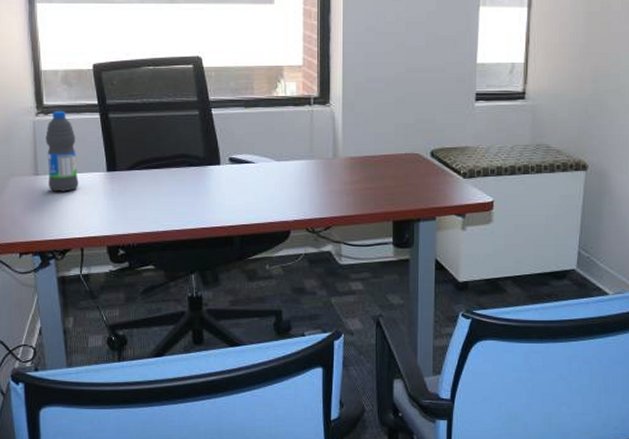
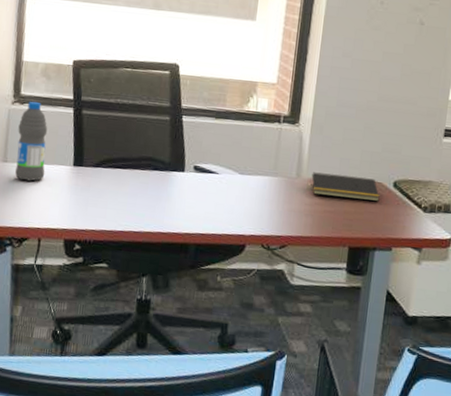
notepad: none [347,150,418,173] -> present [310,172,380,202]

